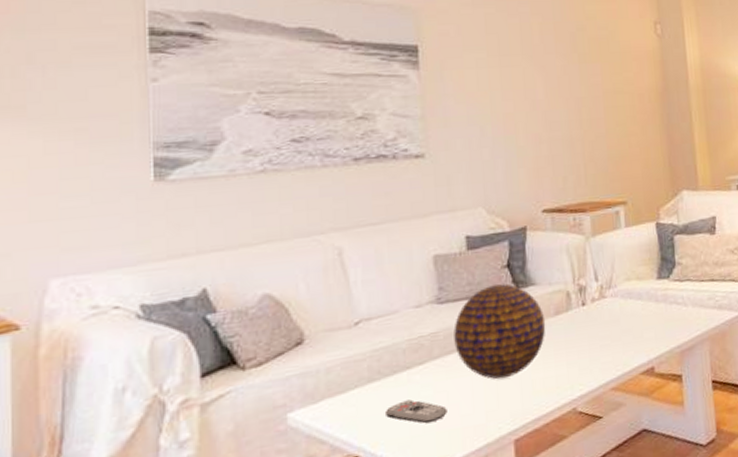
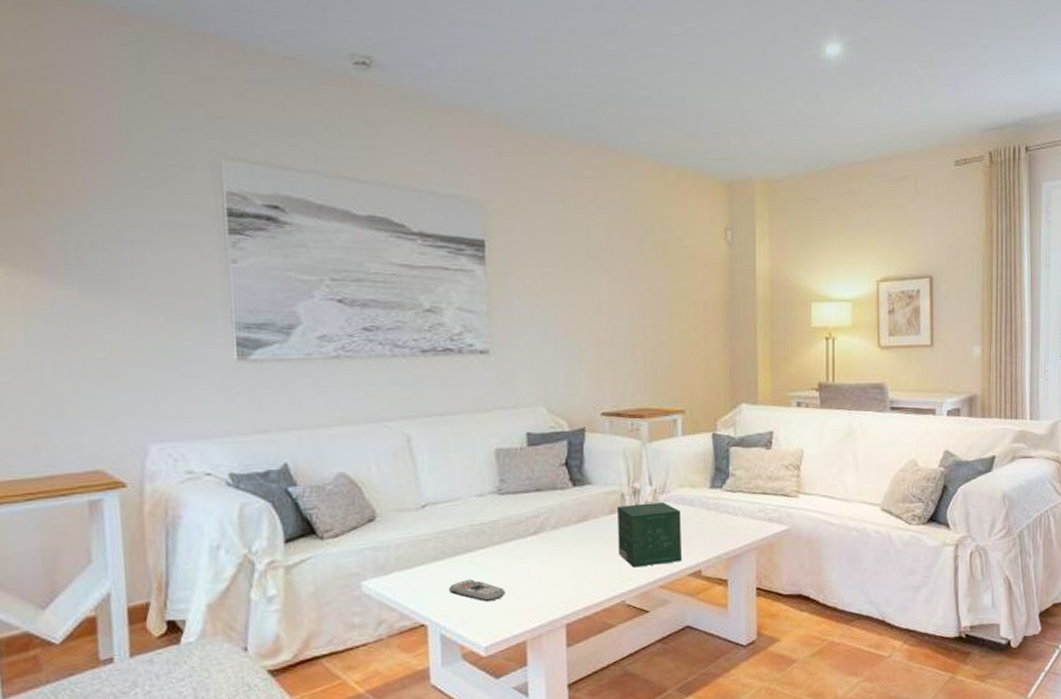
decorative orb: present [454,284,546,379] -> none [513,481,600,569]
gift box: none [563,298,633,371] -> present [618,502,681,568]

